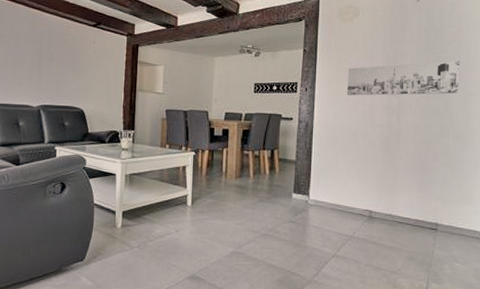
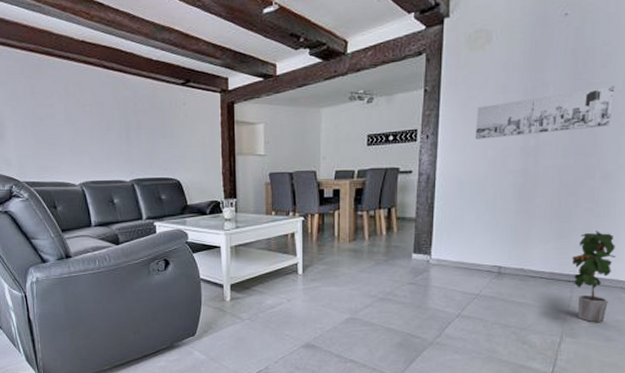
potted plant: none [433,184,471,271] -> present [571,231,616,323]

